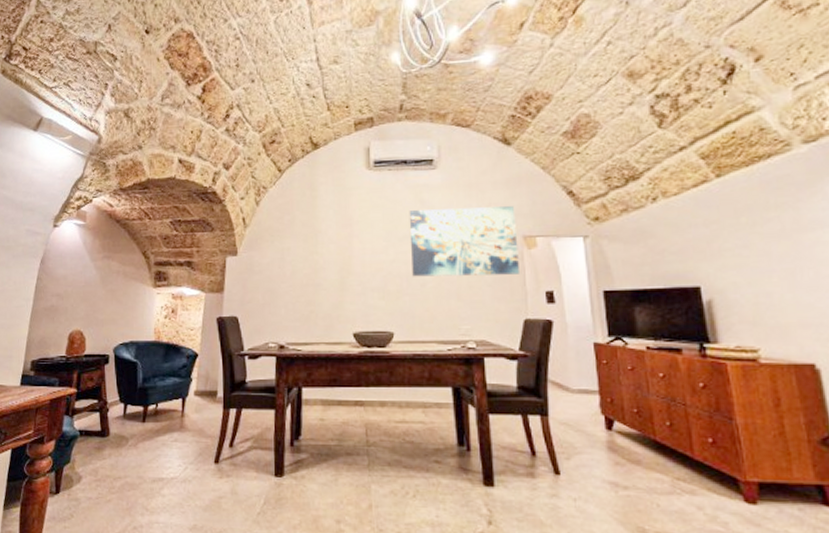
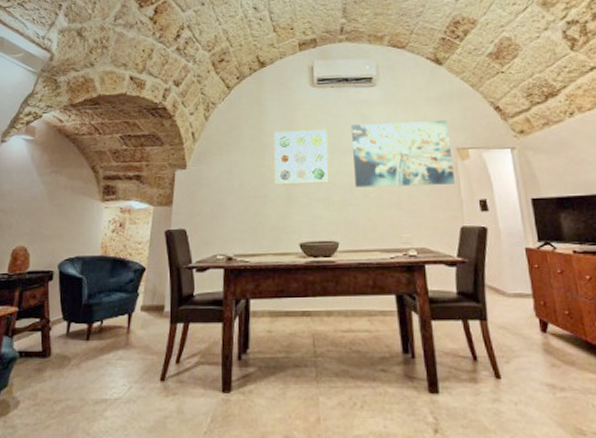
wall art: none [326,215,385,273] -> present [273,129,330,185]

